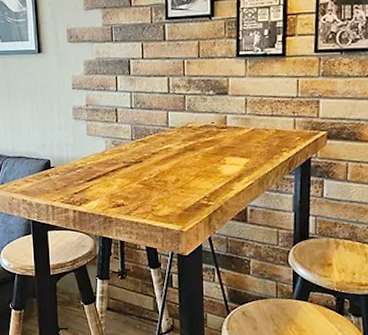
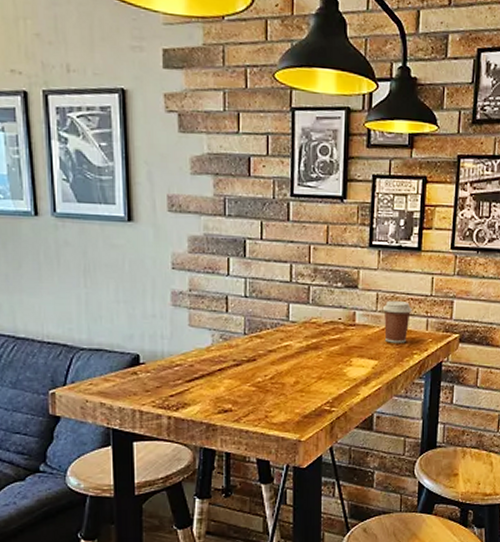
coffee cup: none [251,103,279,142] -> present [382,300,412,343]

